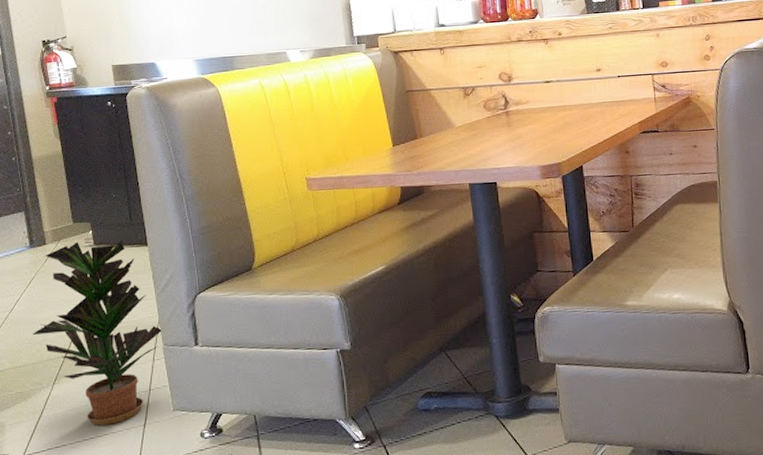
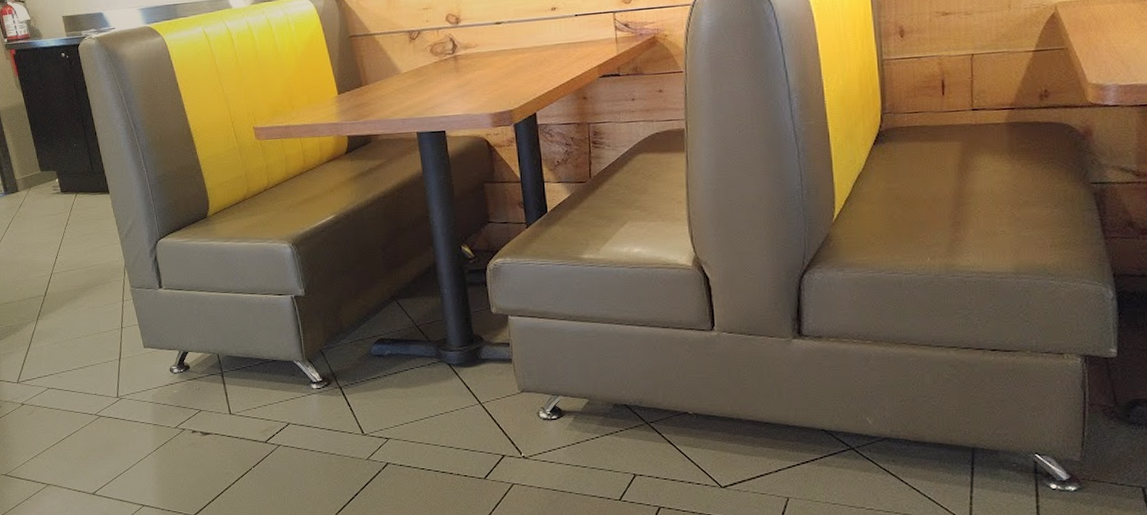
potted plant: present [32,240,162,426] -> none [14,187,129,358]

